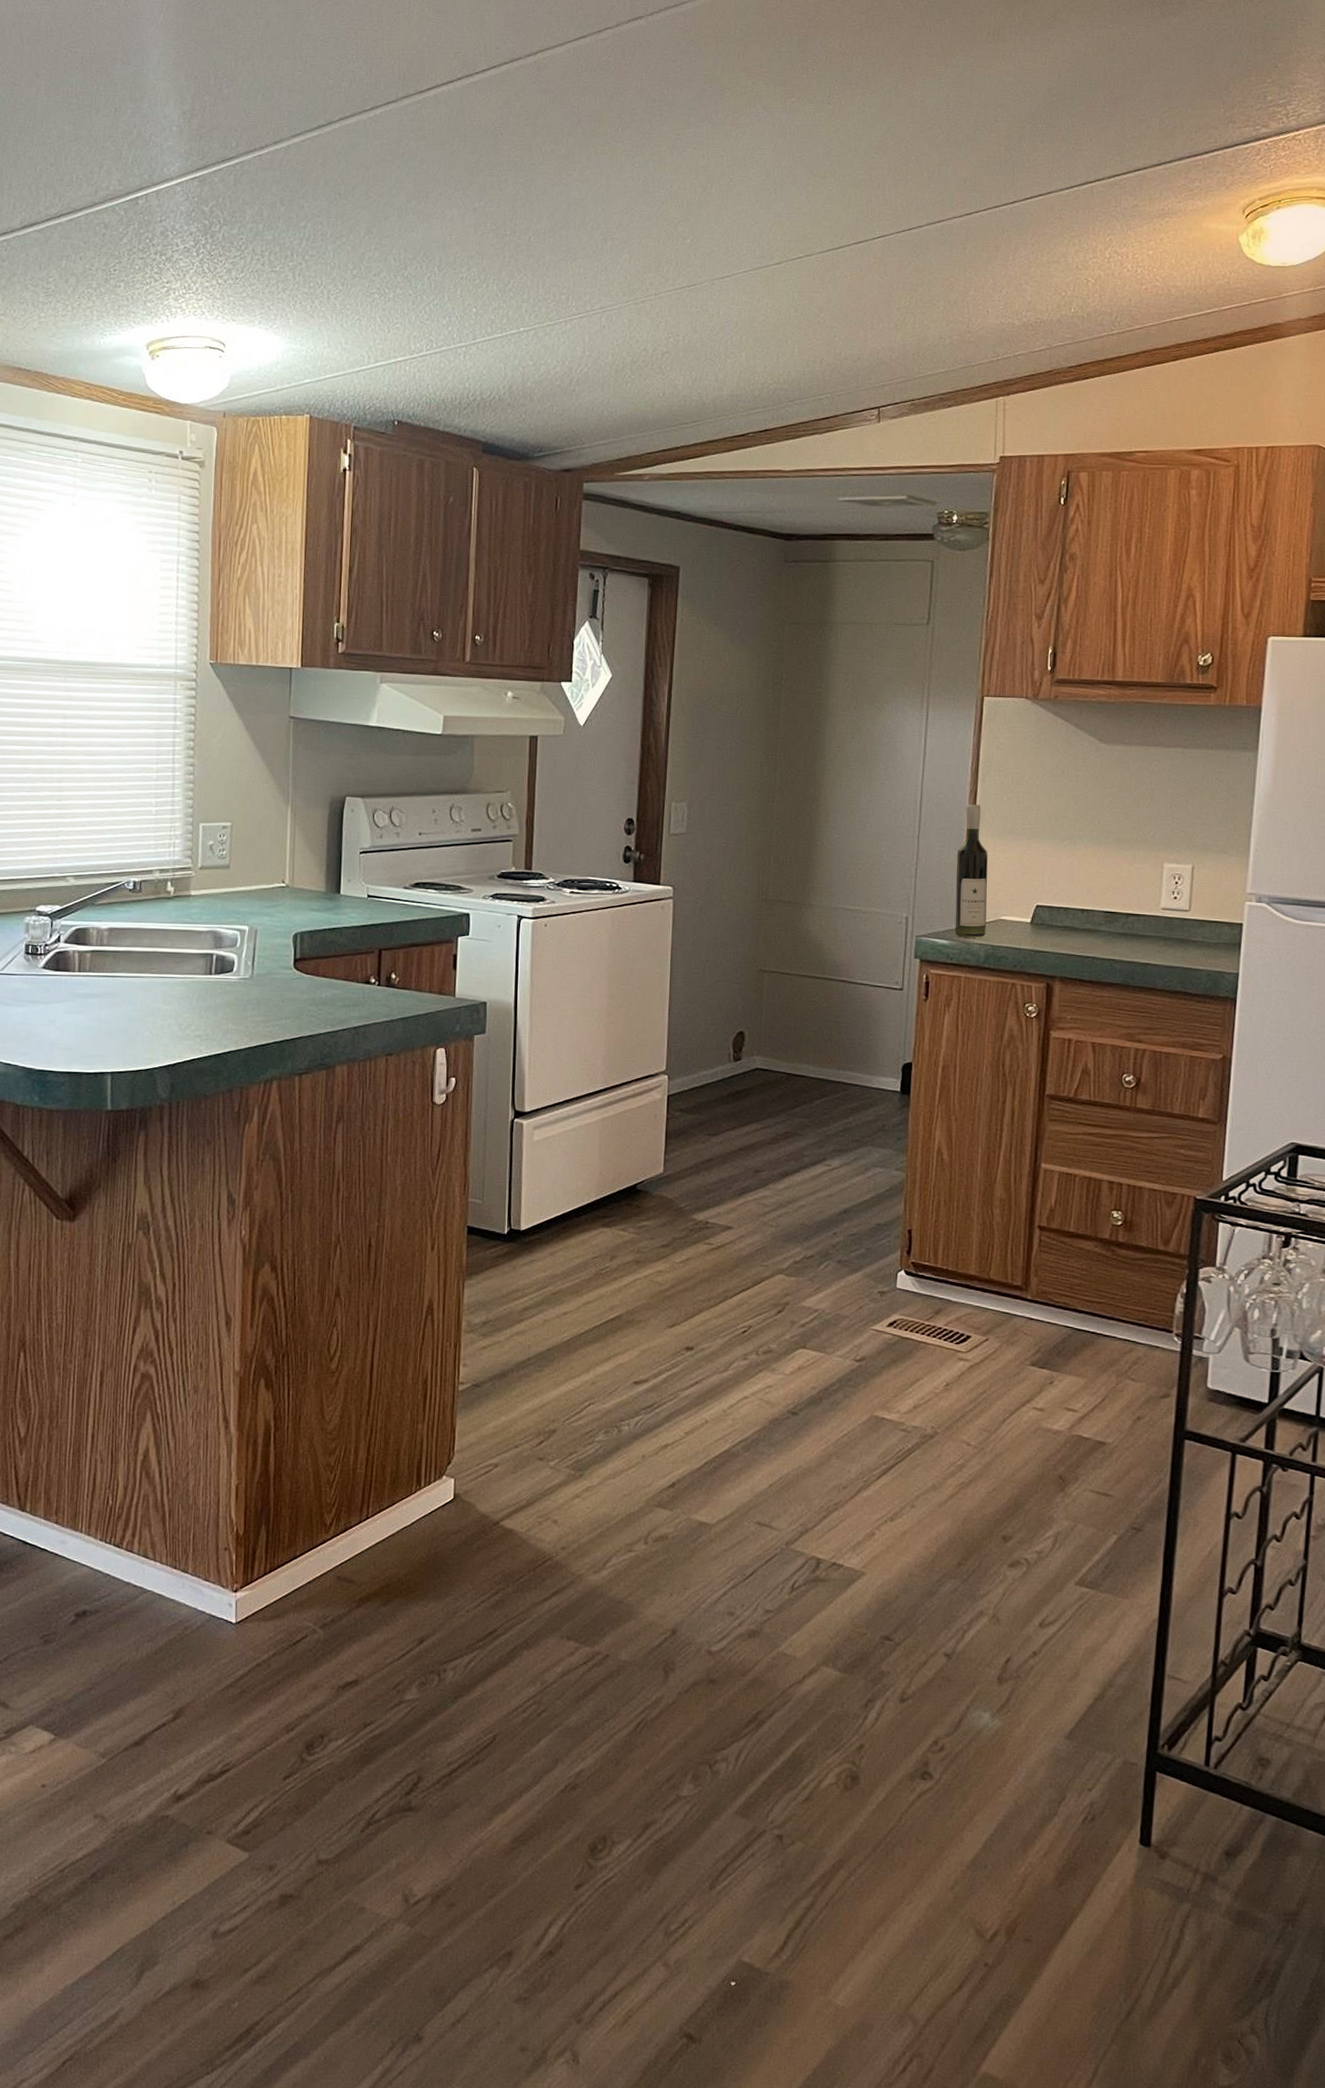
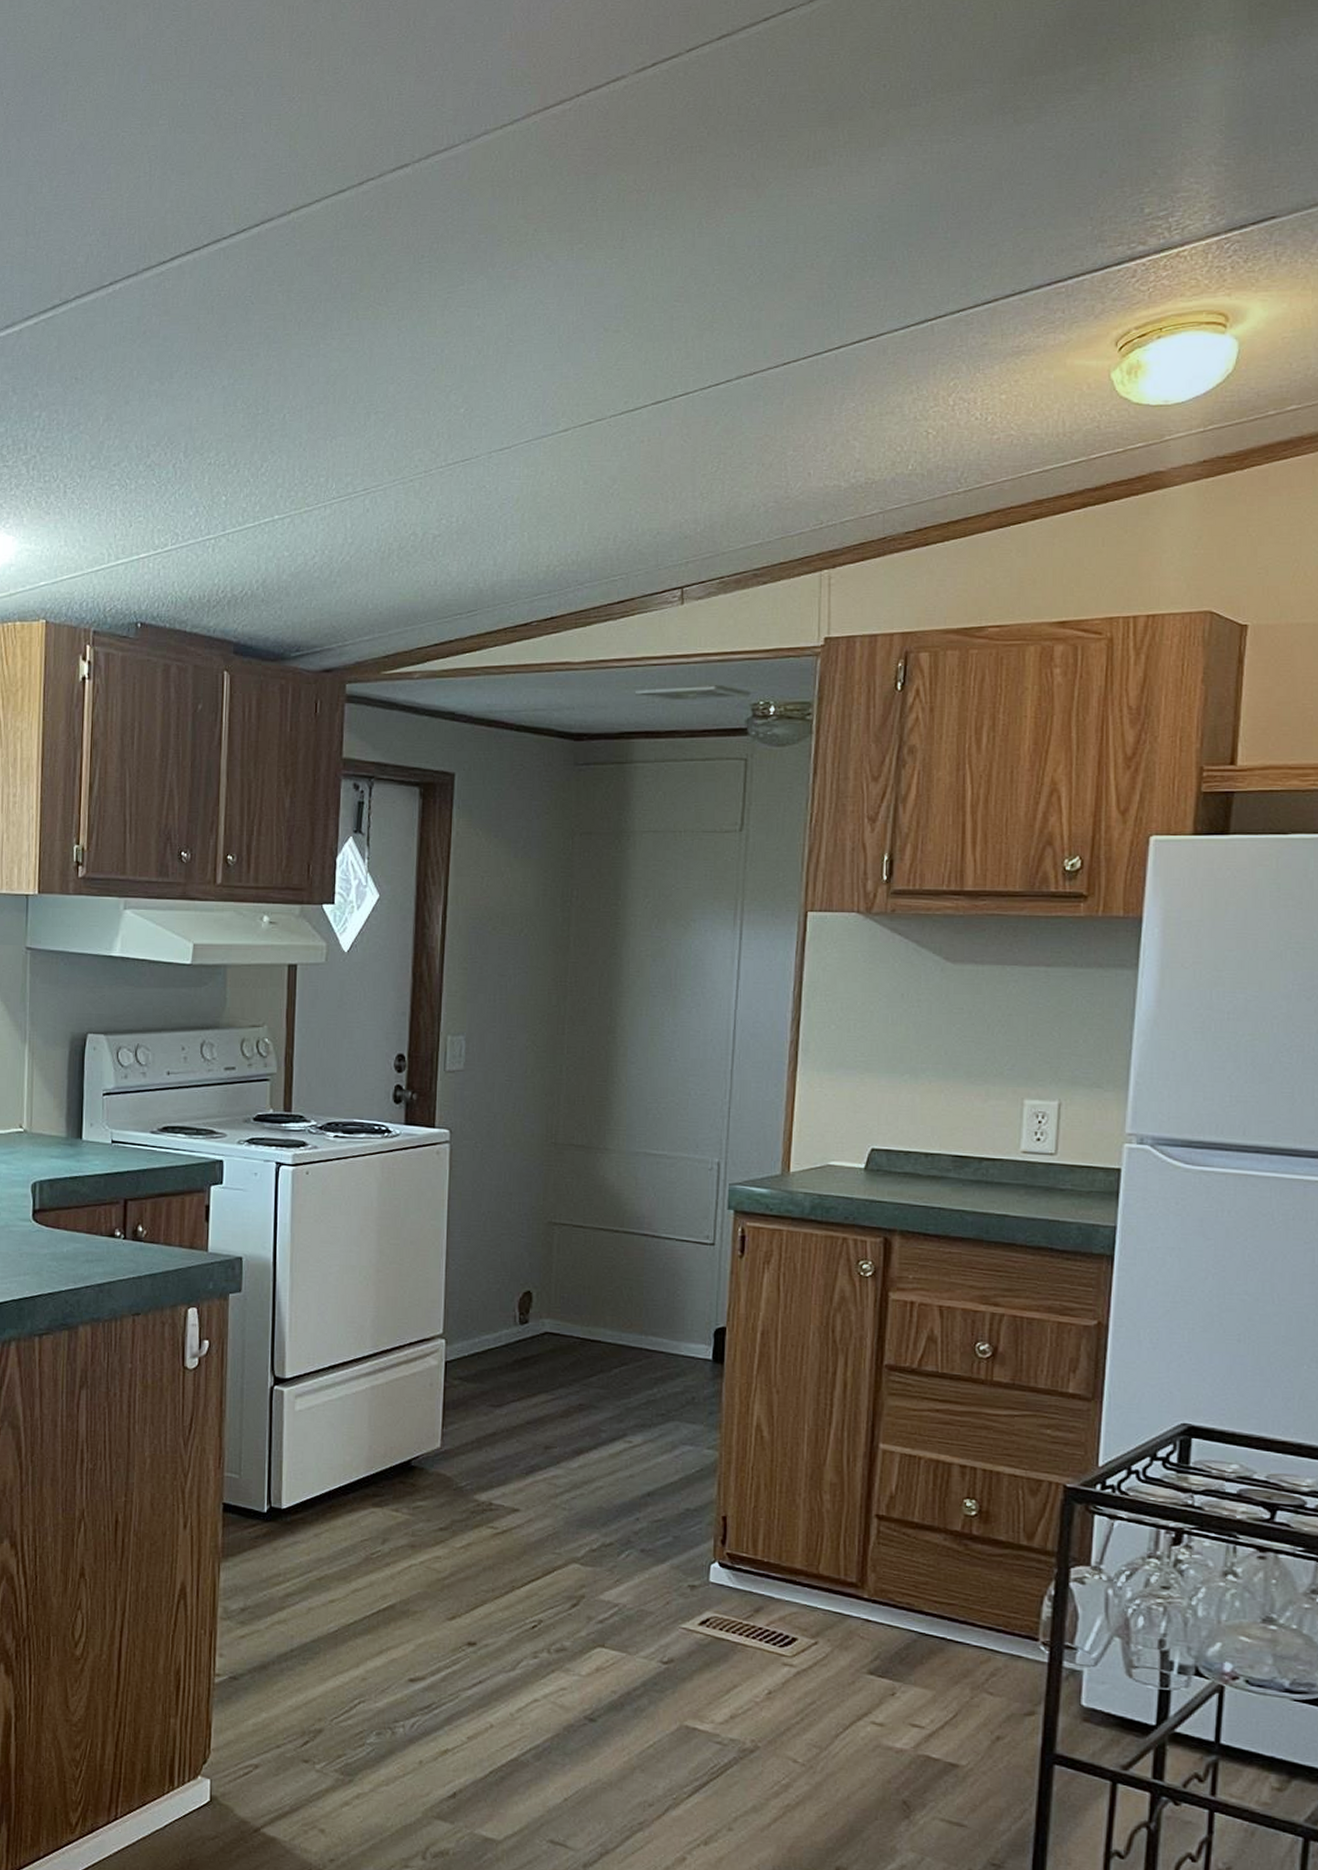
bottle: present [955,804,989,938] -> none [775,1033,814,1186]

